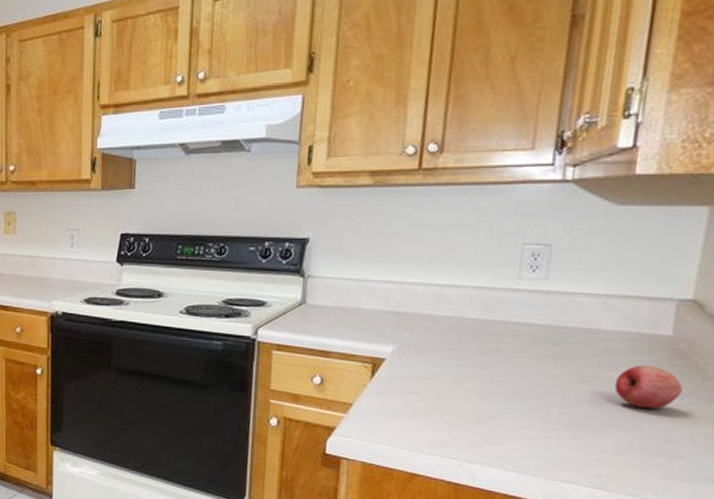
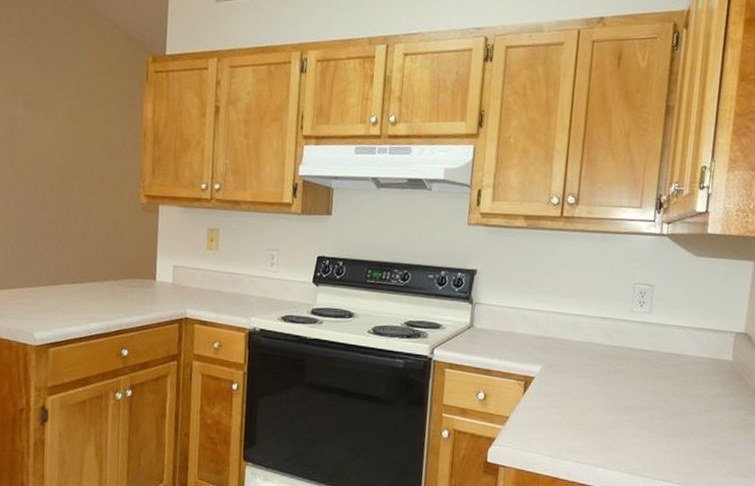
fruit: present [614,365,683,409] -> none [695,384,739,419]

